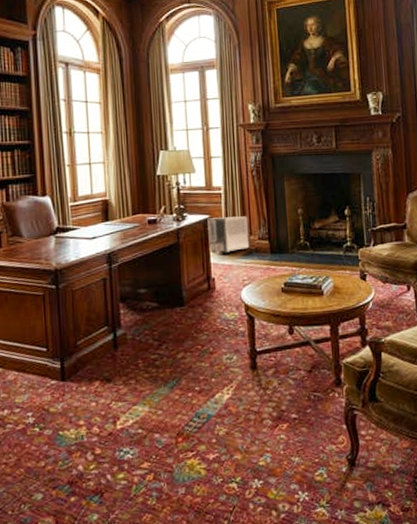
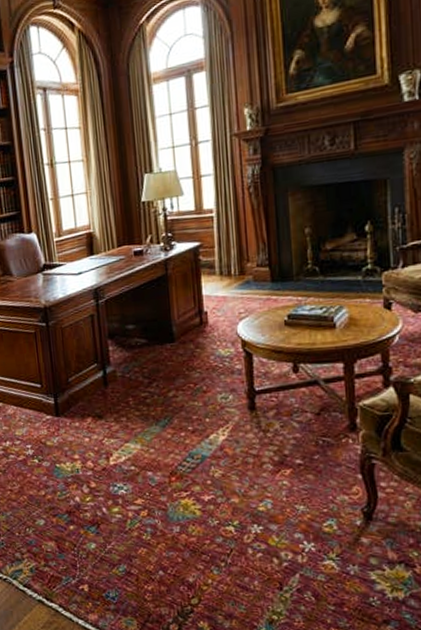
air purifier: present [207,216,250,254] -> none [198,240,247,285]

